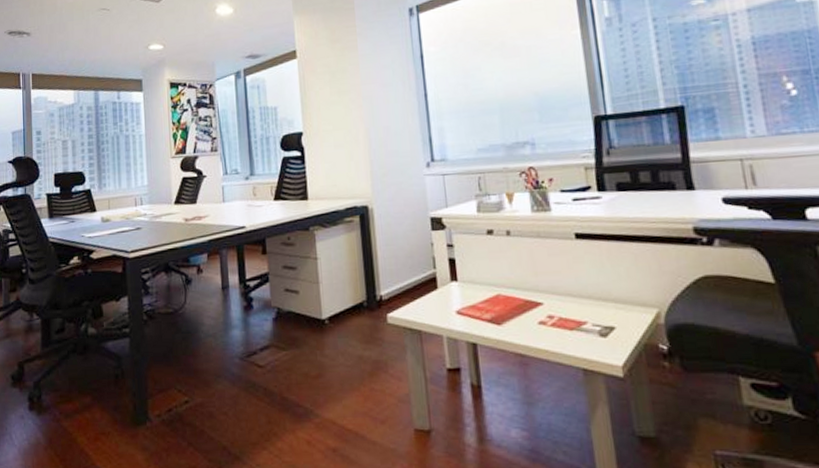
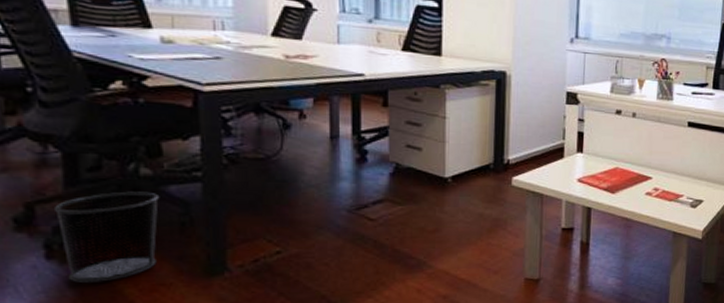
waste bin: none [35,348,101,432] -> present [53,191,160,284]

